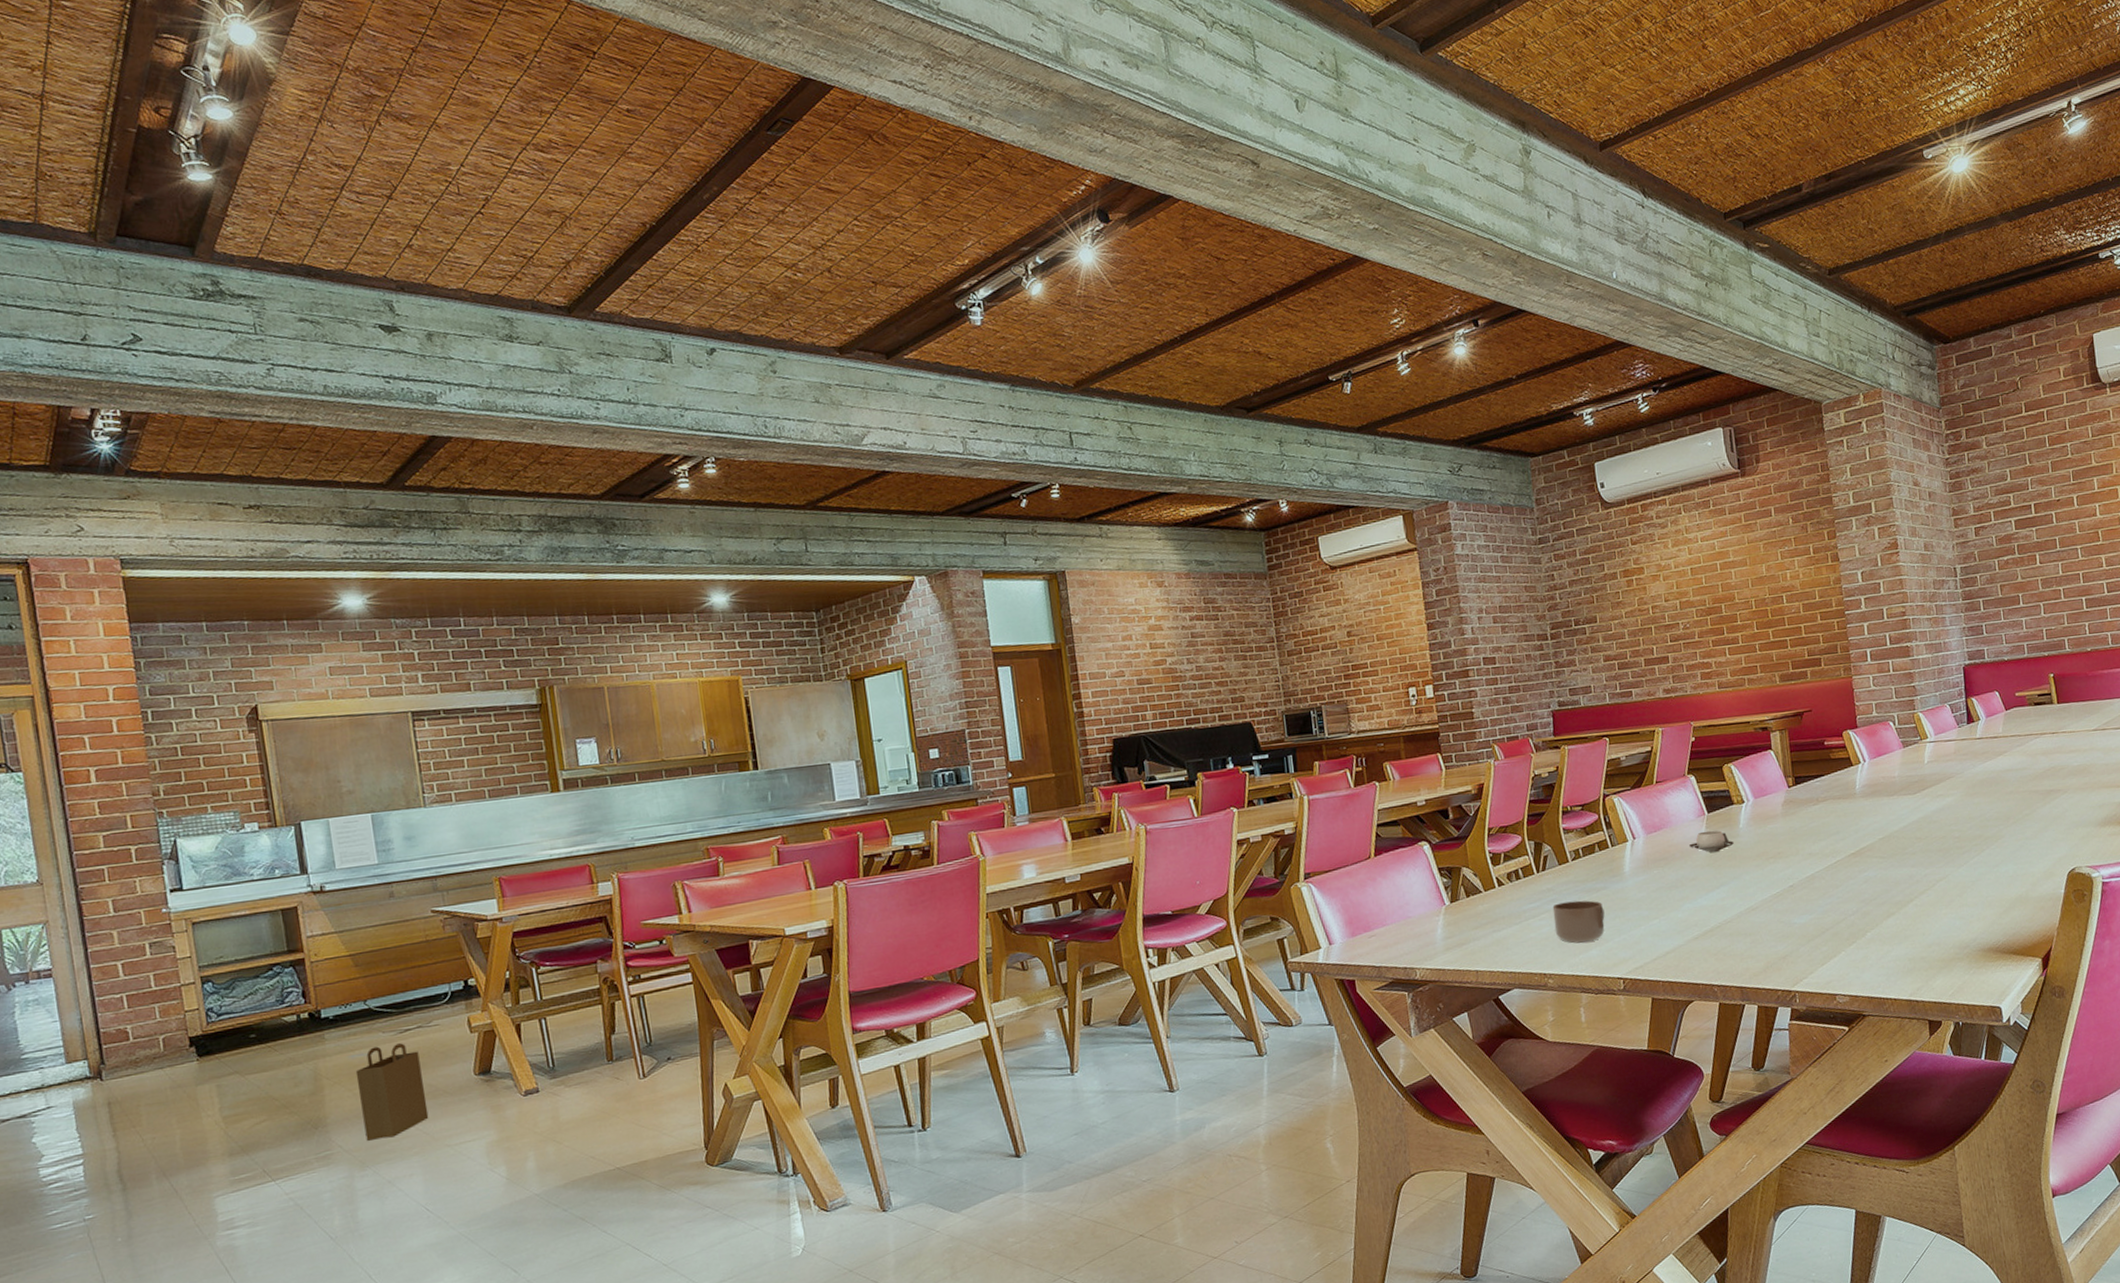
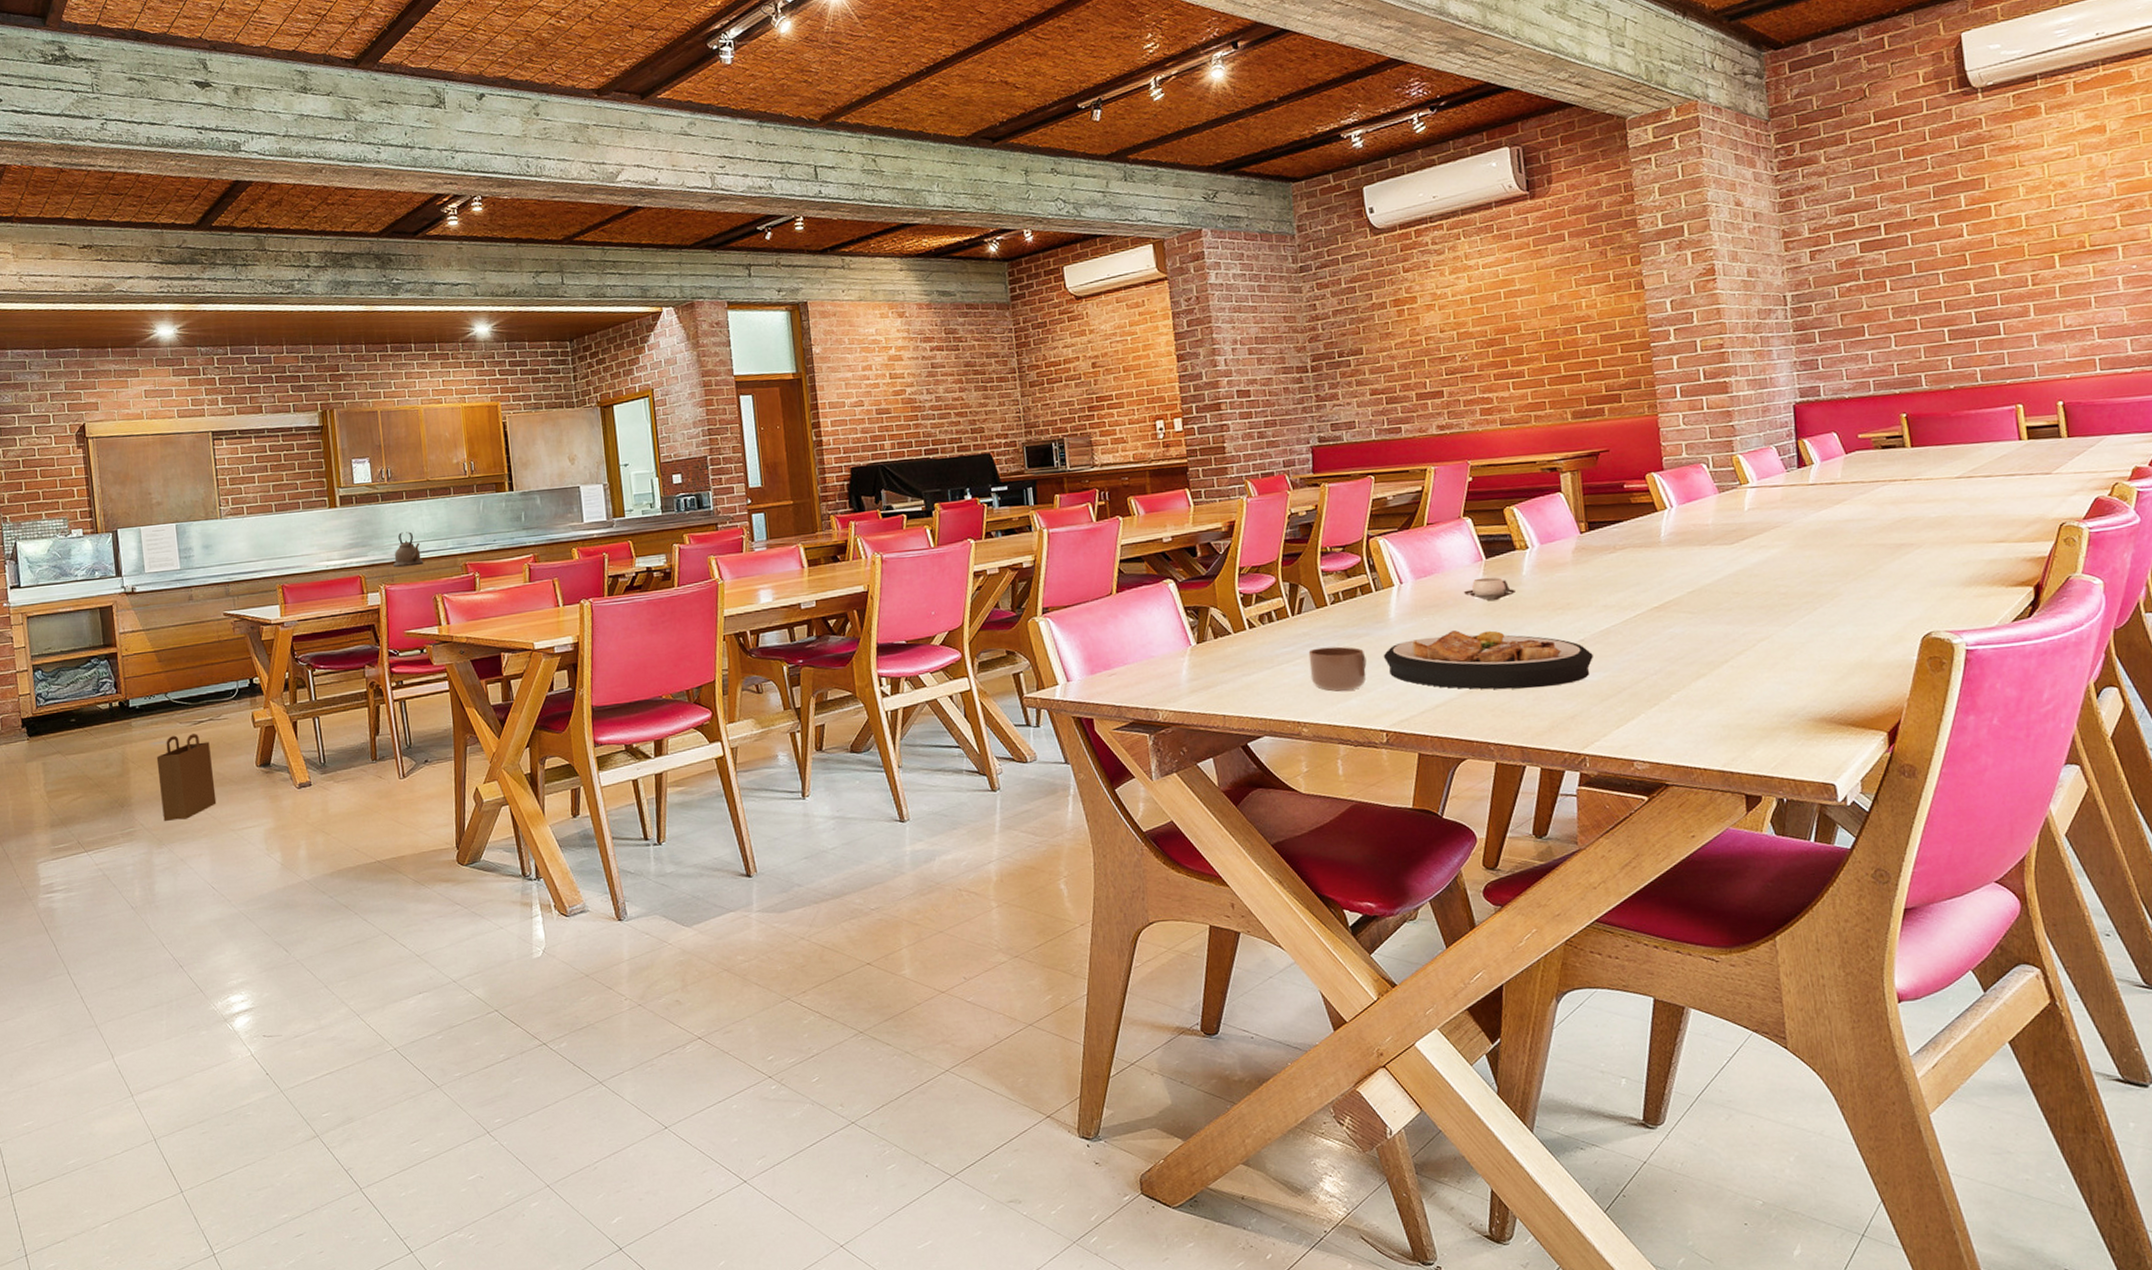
kettle: none [625,815,661,855] -> present [392,532,424,568]
plate: none [1619,880,1801,936] -> present [1383,630,1593,690]

